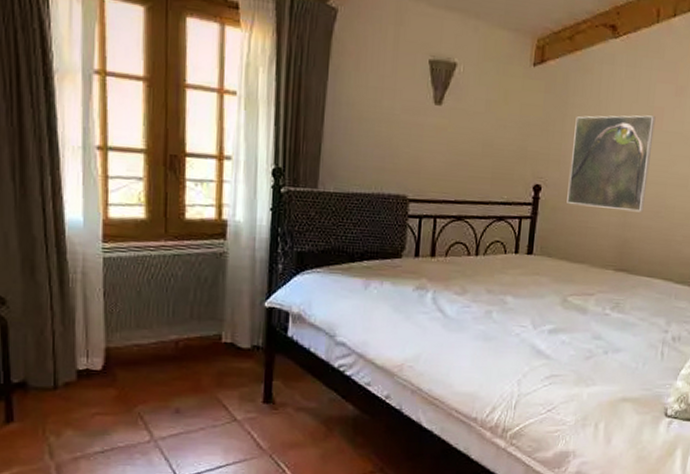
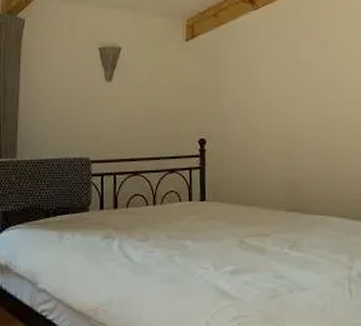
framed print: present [567,115,656,212] -> none [229,69,306,155]

